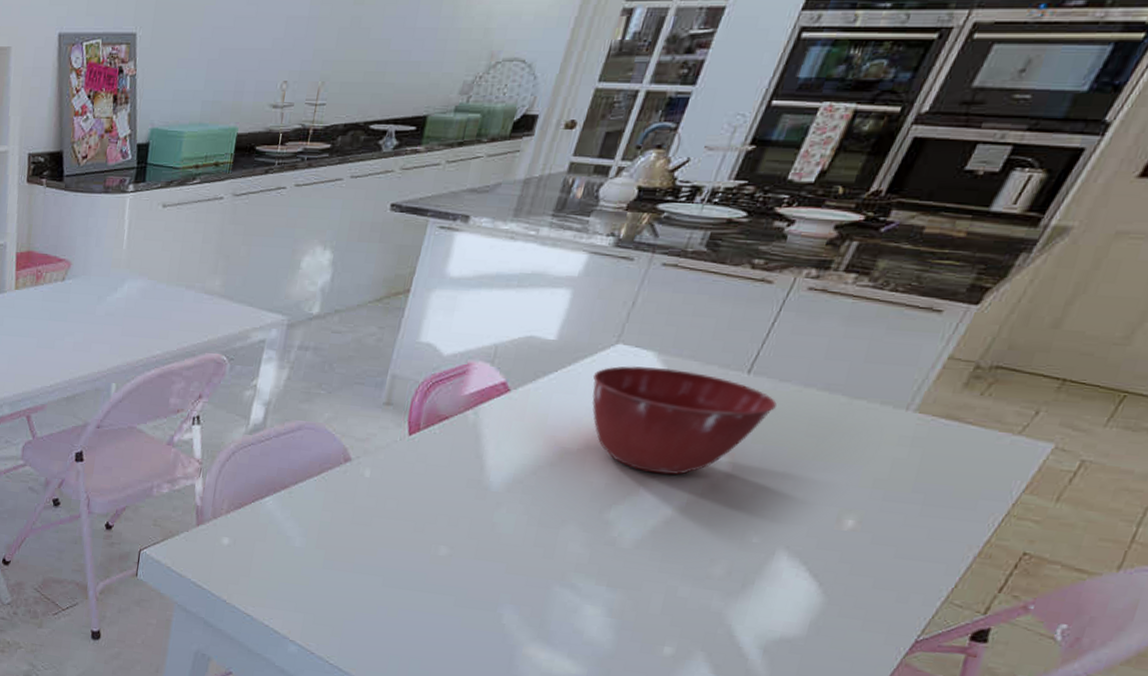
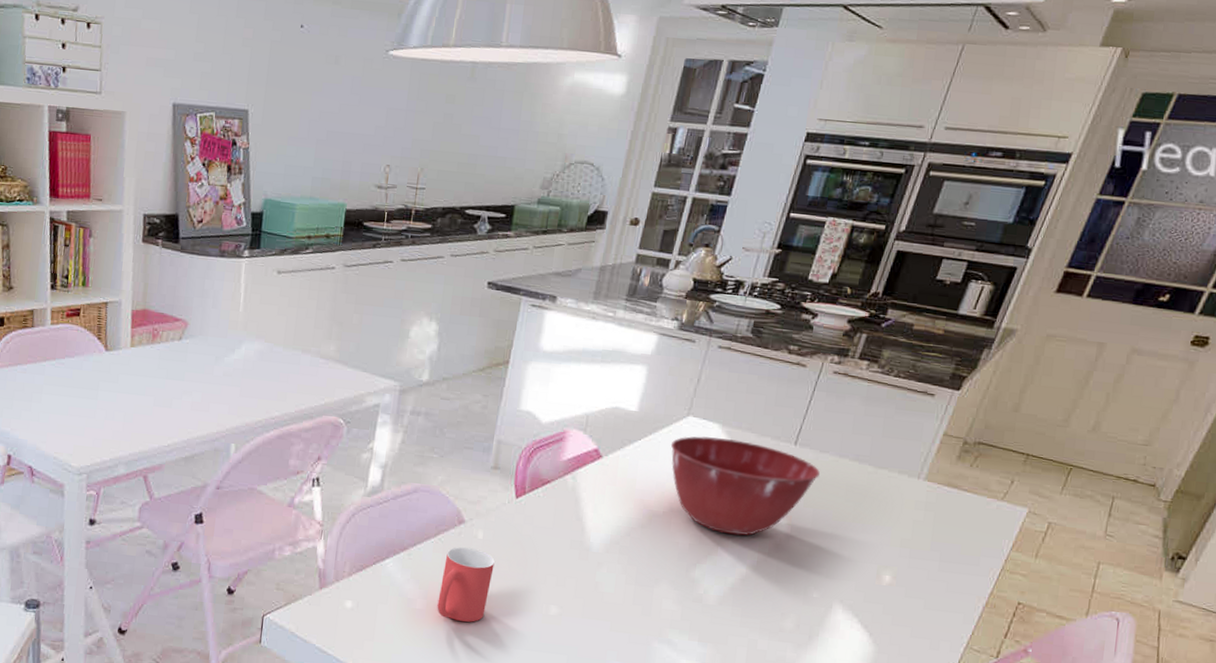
mug: none [317,485,382,561] -> present [437,546,495,622]

